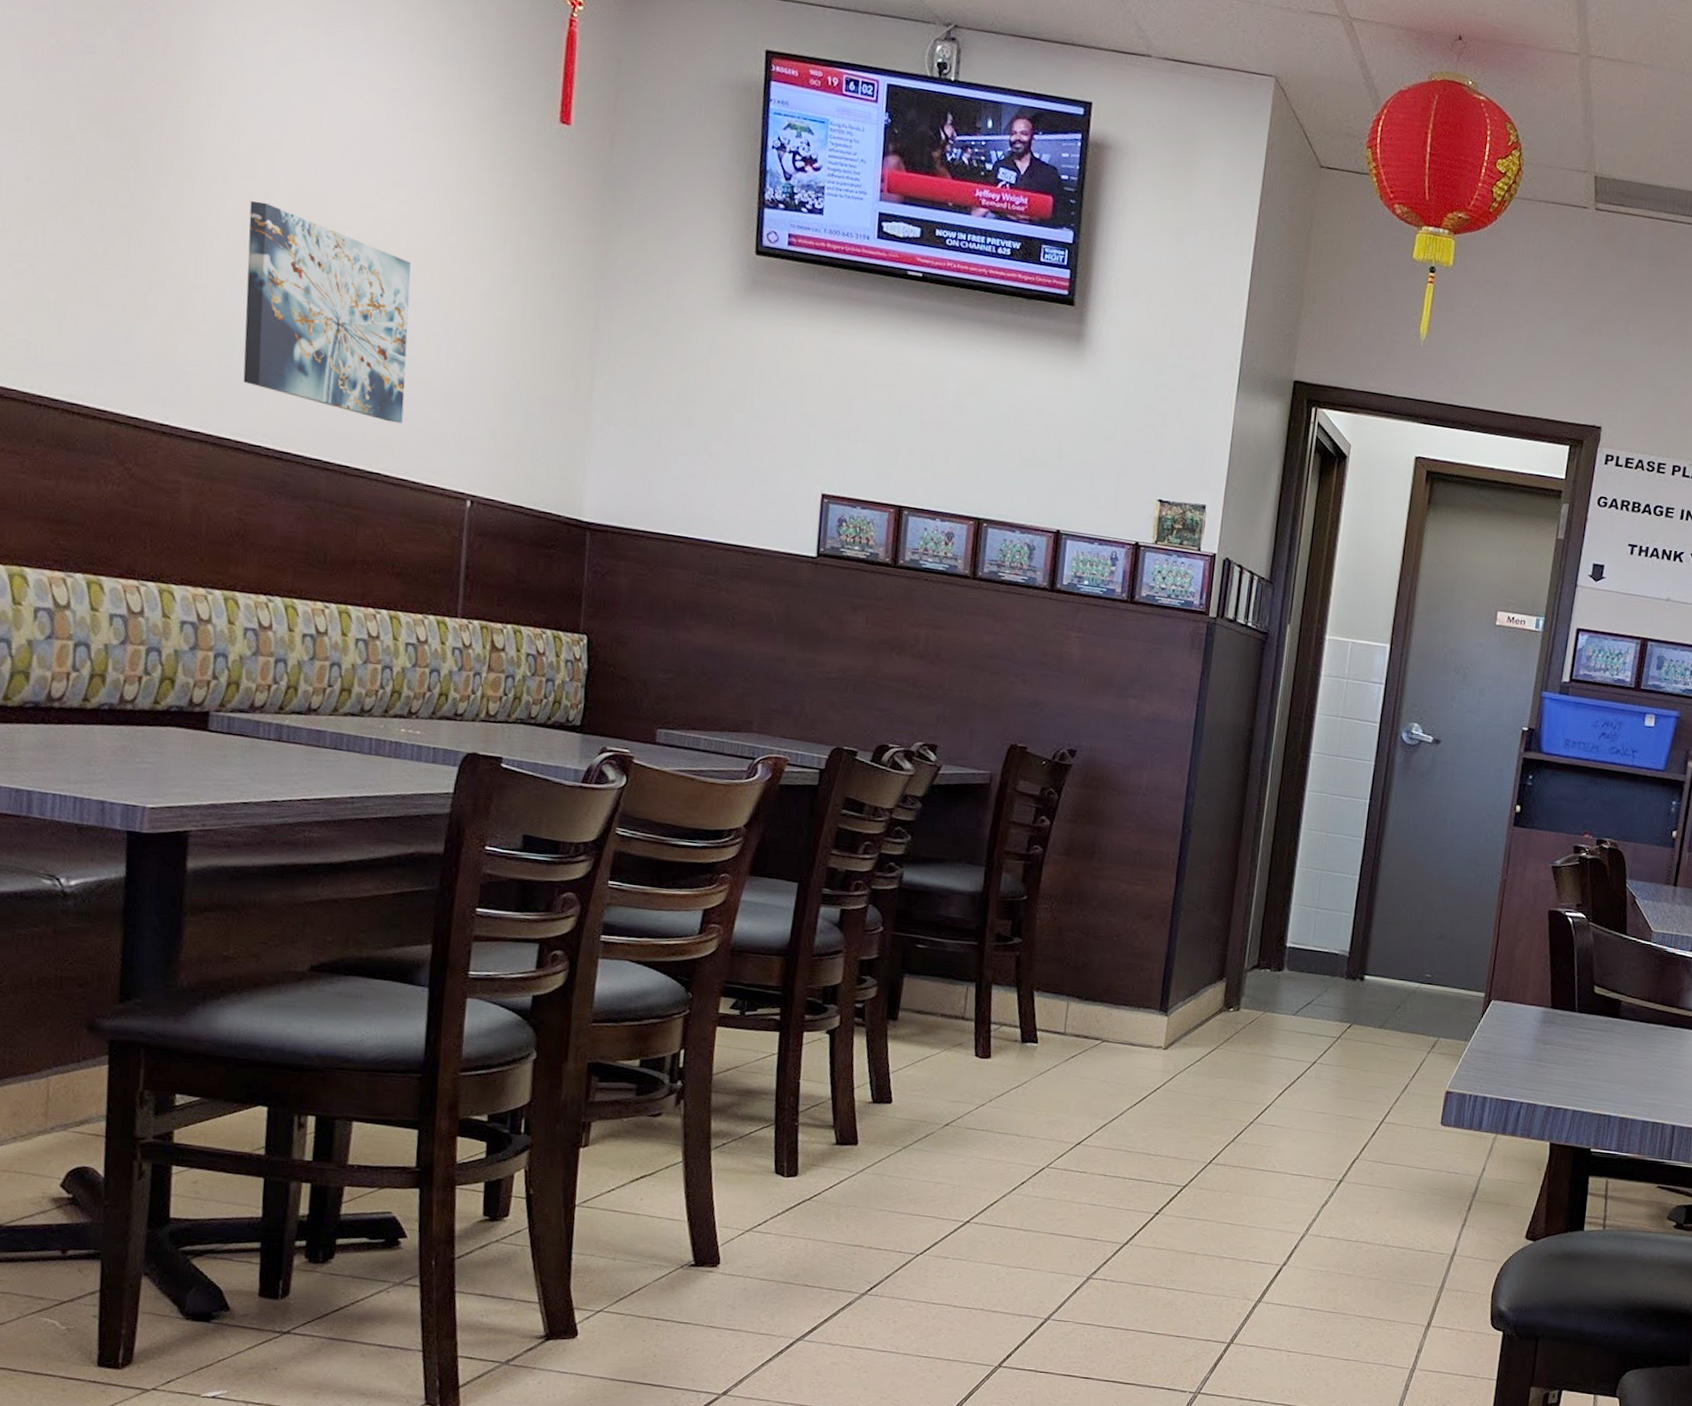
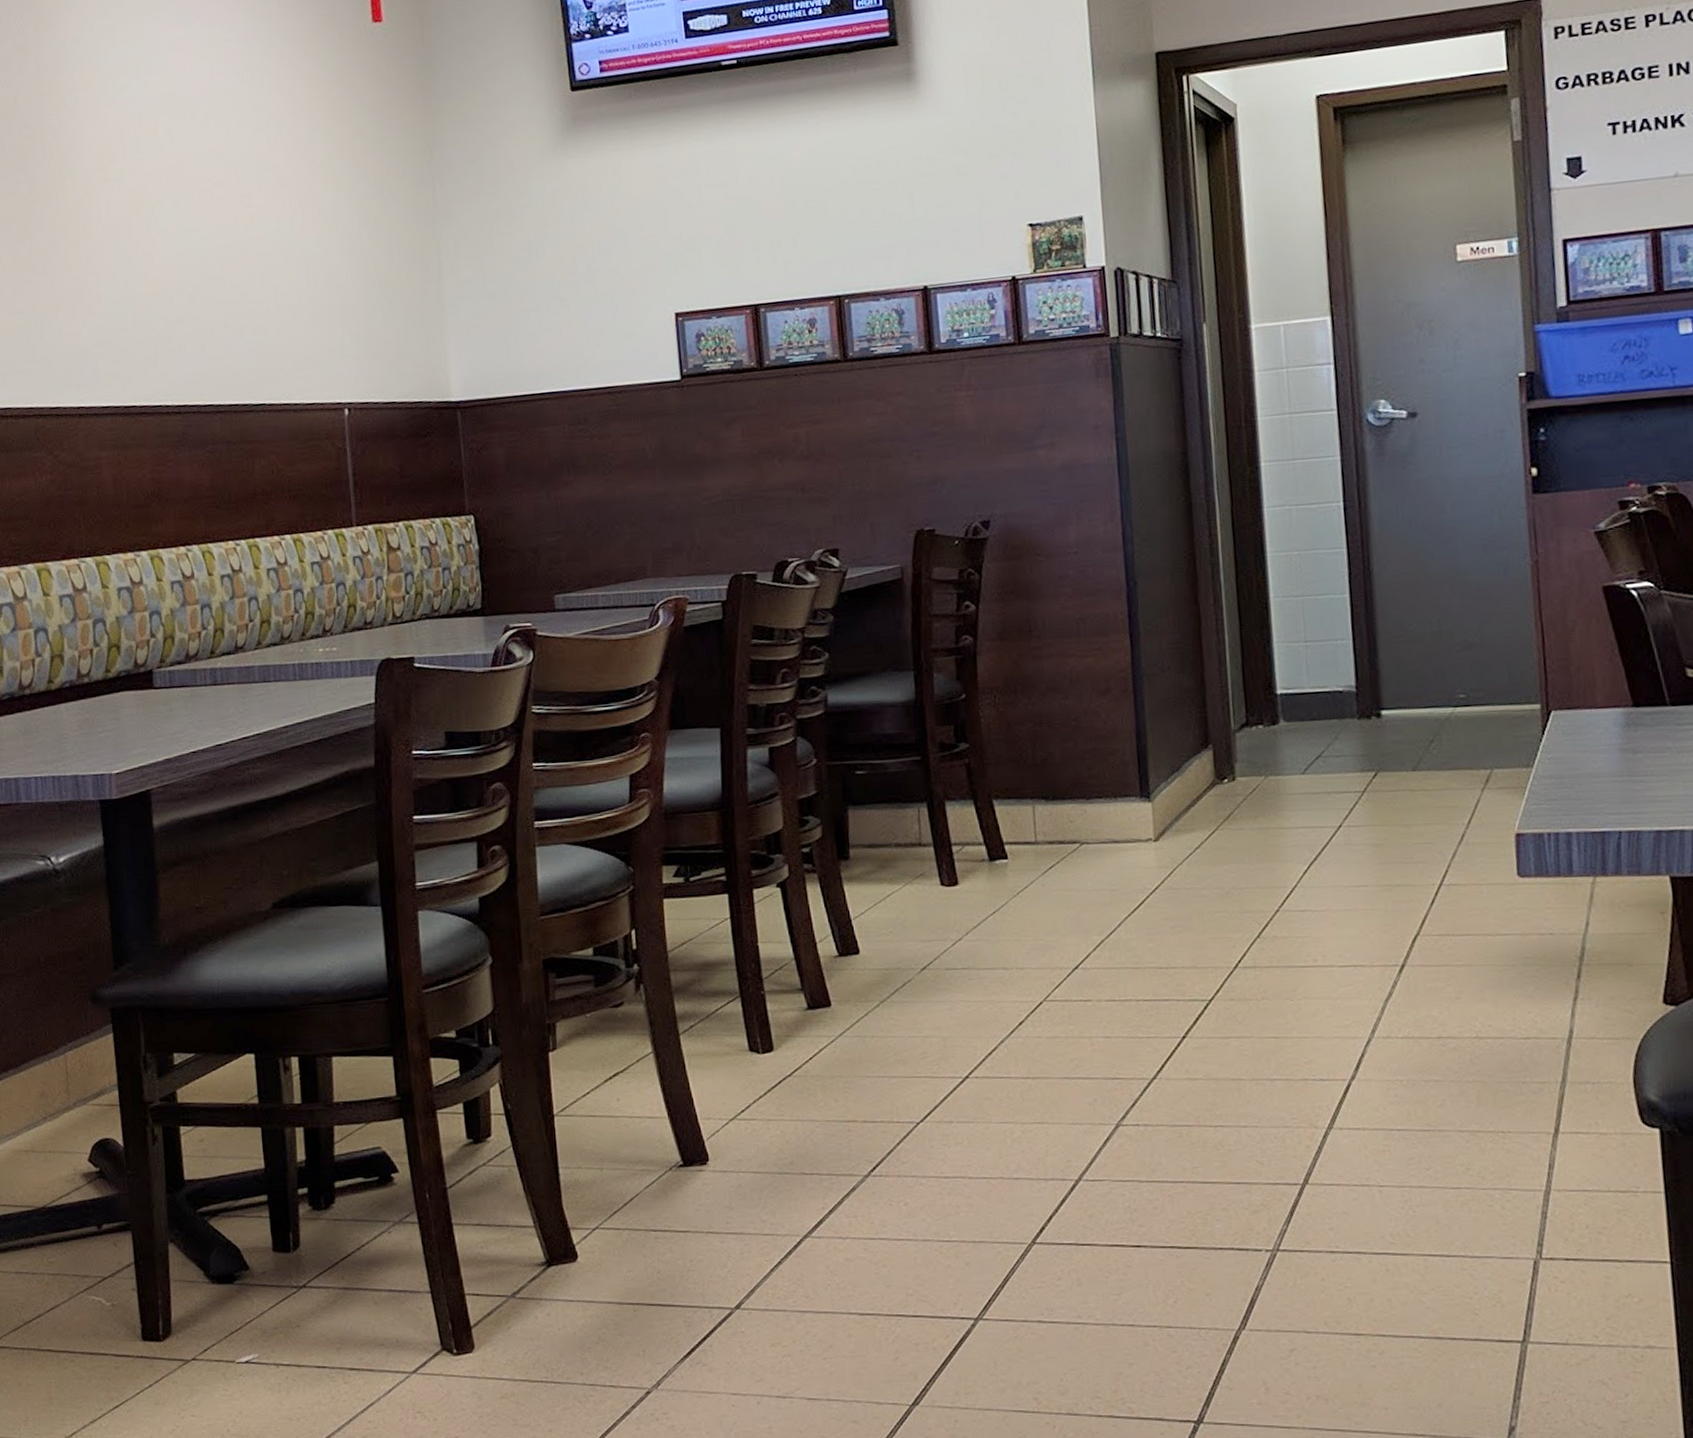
wall art: present [243,200,411,424] -> none [123,177,278,352]

